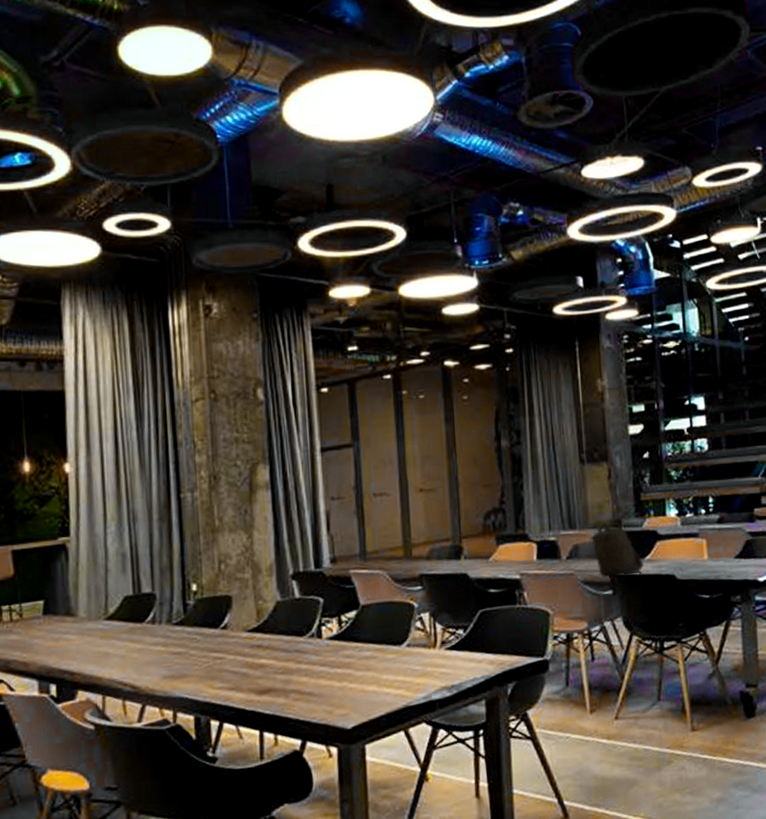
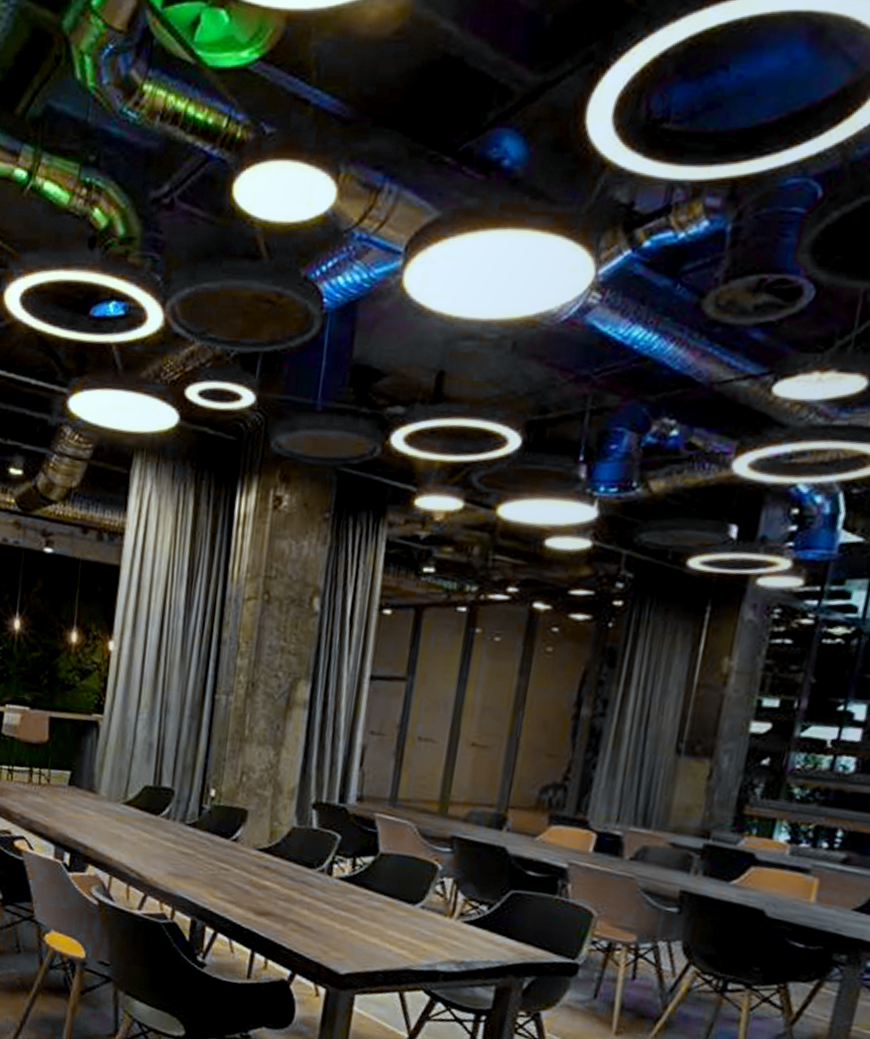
shoulder bag: present [591,522,644,578] -> none [666,829,727,897]

